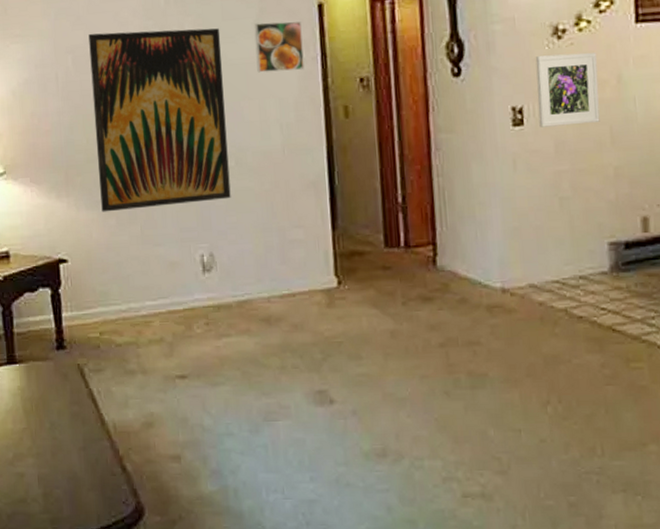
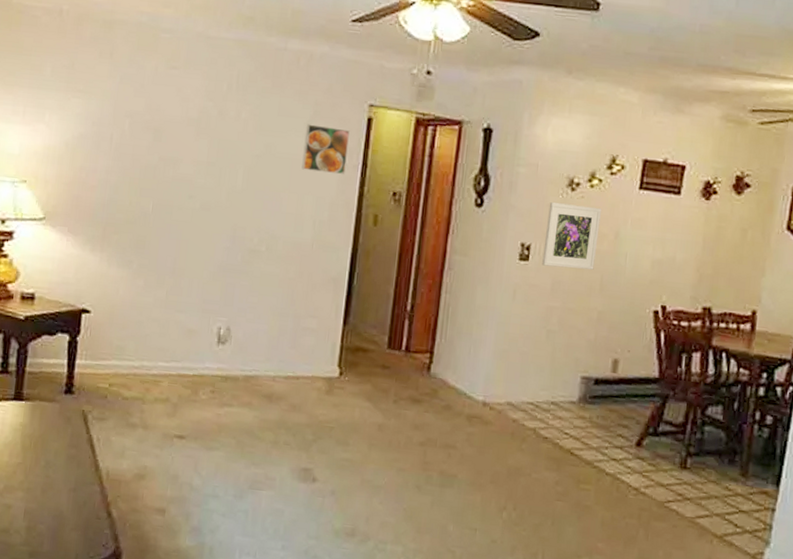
wall art: present [88,28,231,212] -> none [132,103,274,280]

